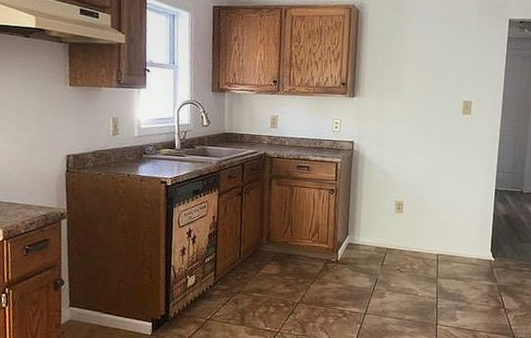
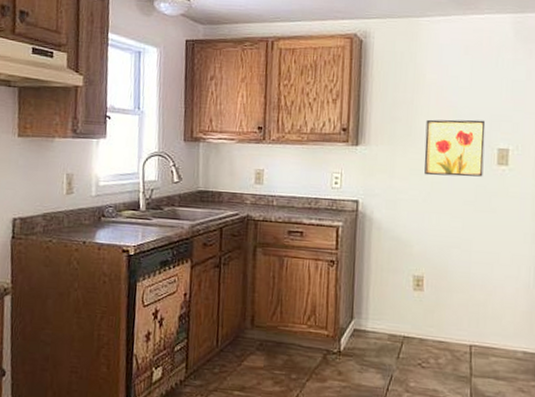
wall art: none [406,76,455,123] -> present [424,119,486,177]

